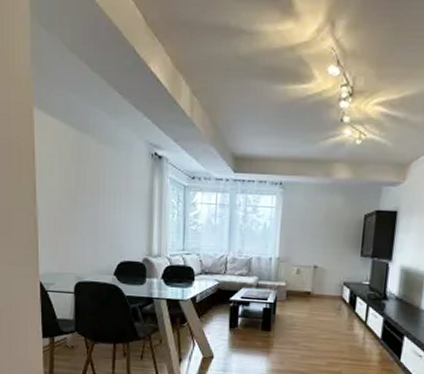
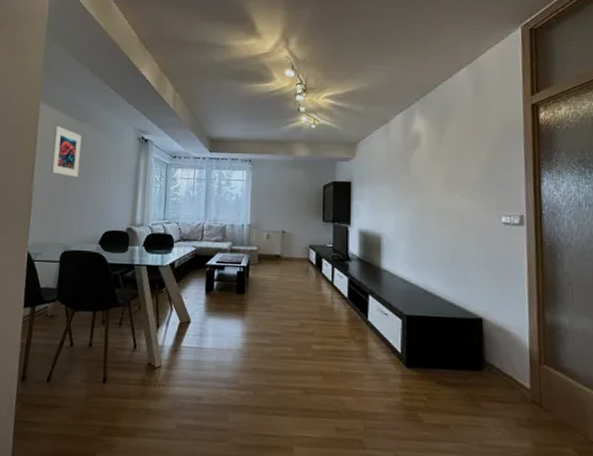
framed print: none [53,138,86,201] -> present [51,126,82,178]

